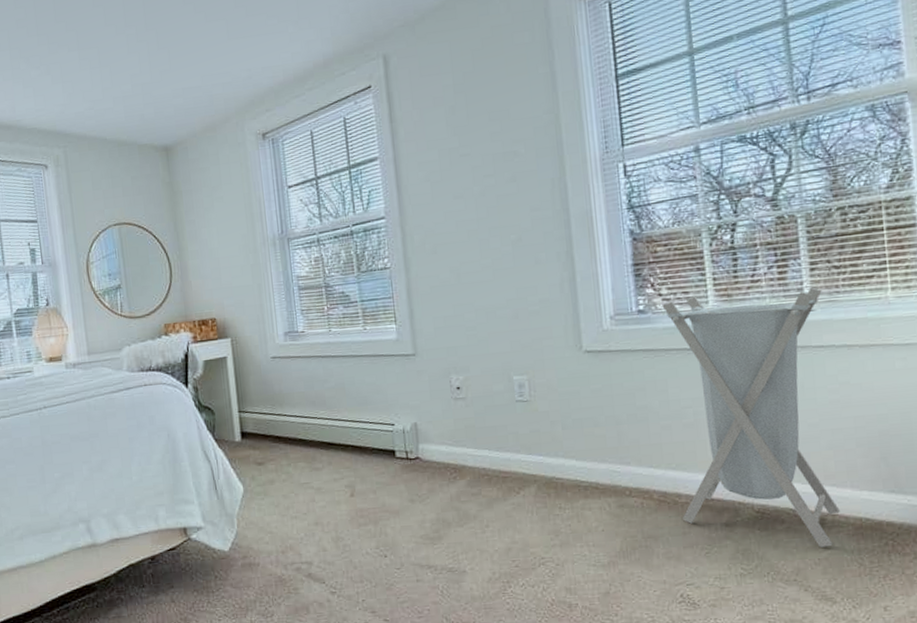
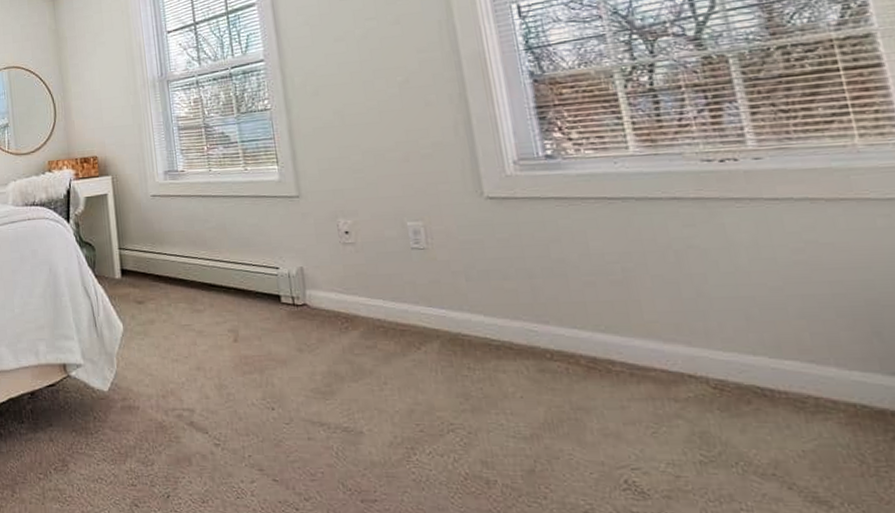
laundry hamper: present [662,287,840,548] -> none [573,133,825,437]

